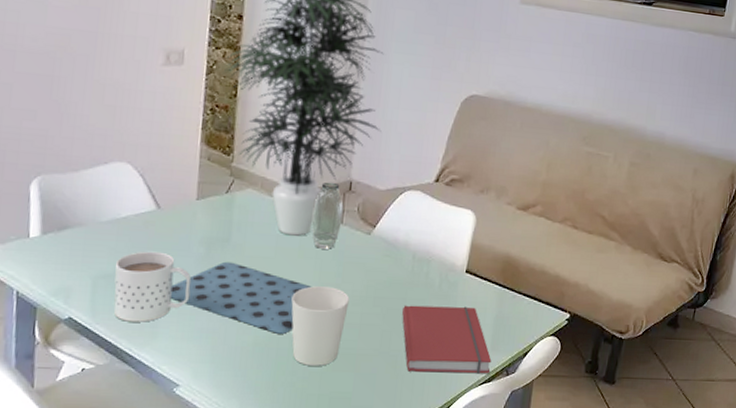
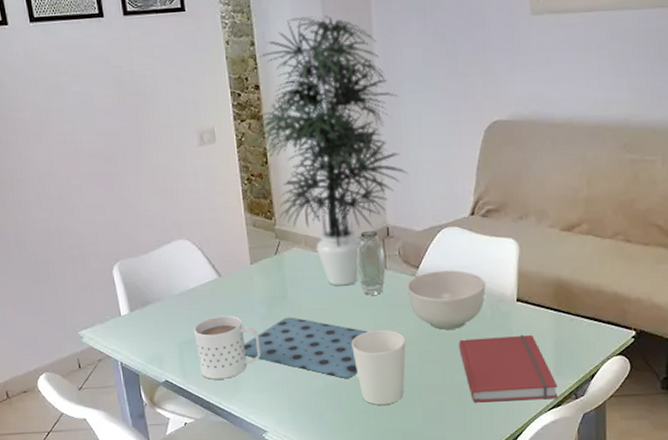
bowl: none [359,232,439,294] -> present [406,270,486,330]

